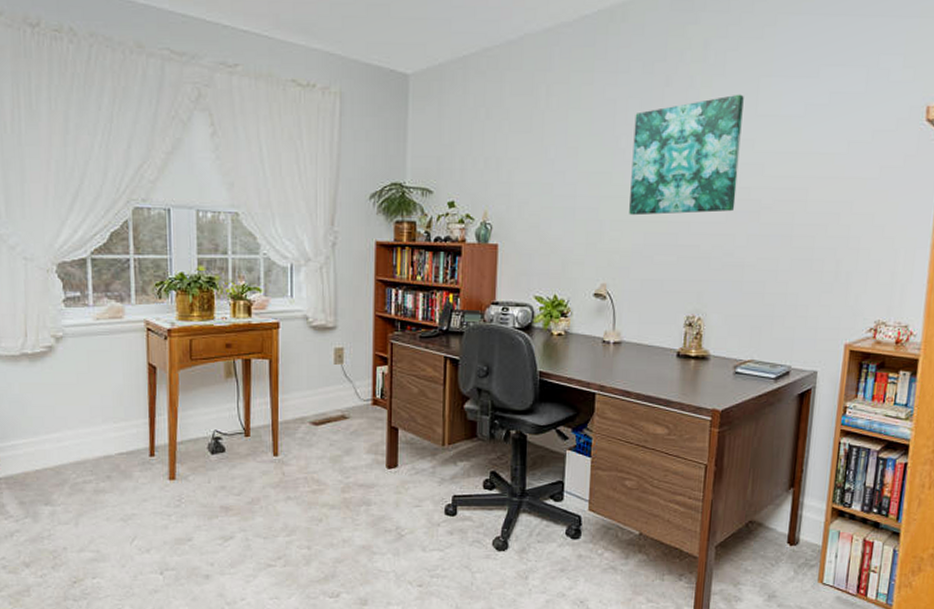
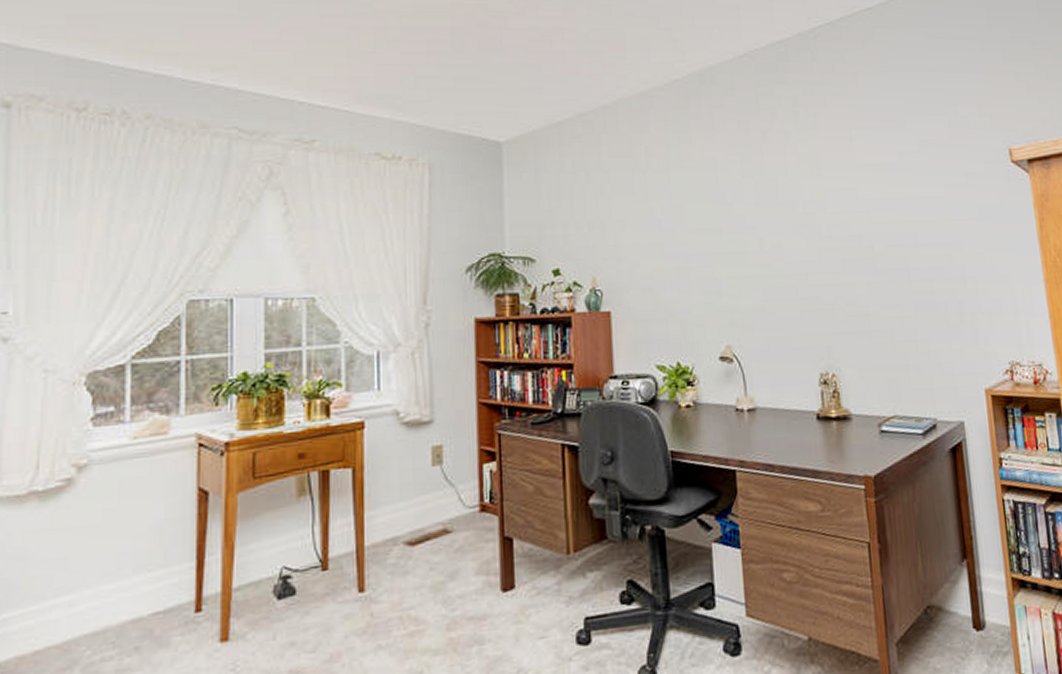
wall art: present [629,94,744,216] -> none [737,146,850,271]

